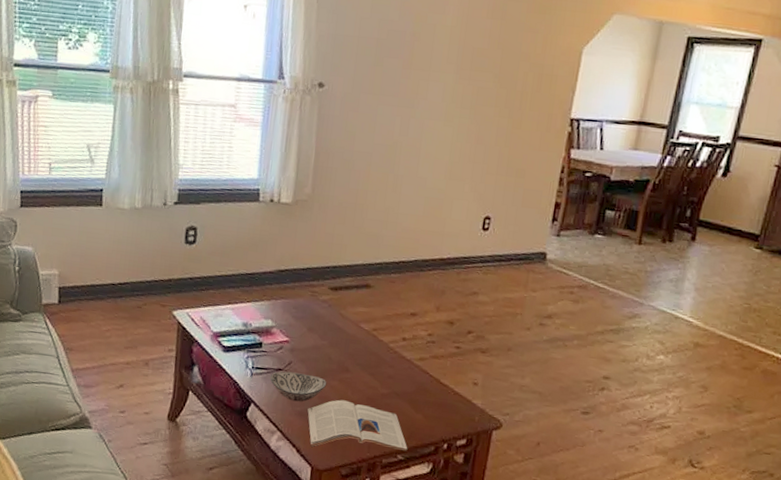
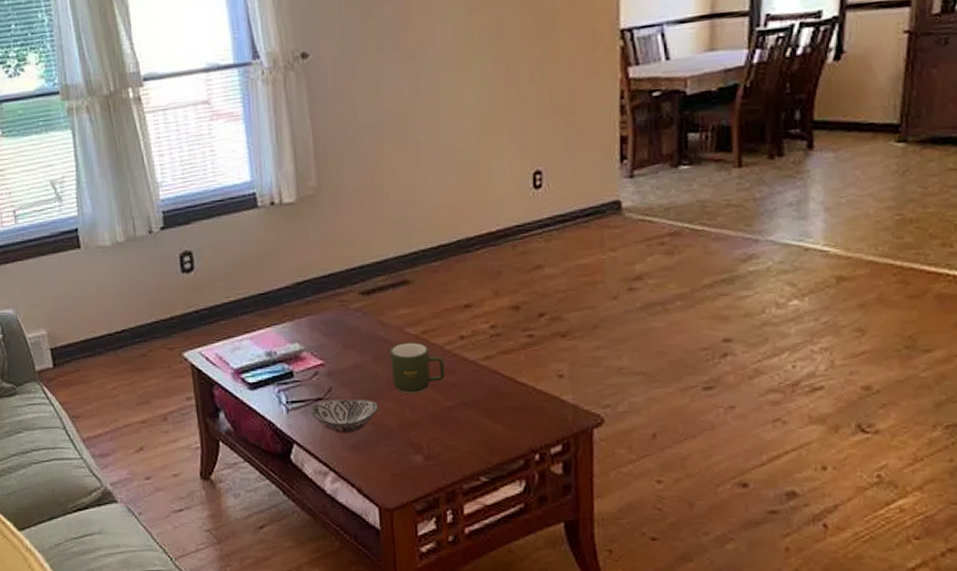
magazine: present [307,399,408,452] -> none [361,422,492,483]
mug: none [342,335,386,379] -> present [389,342,445,394]

